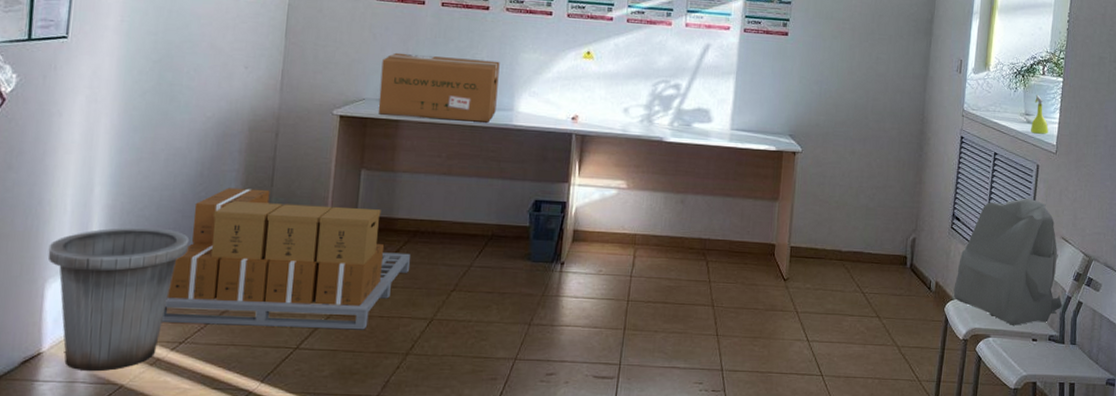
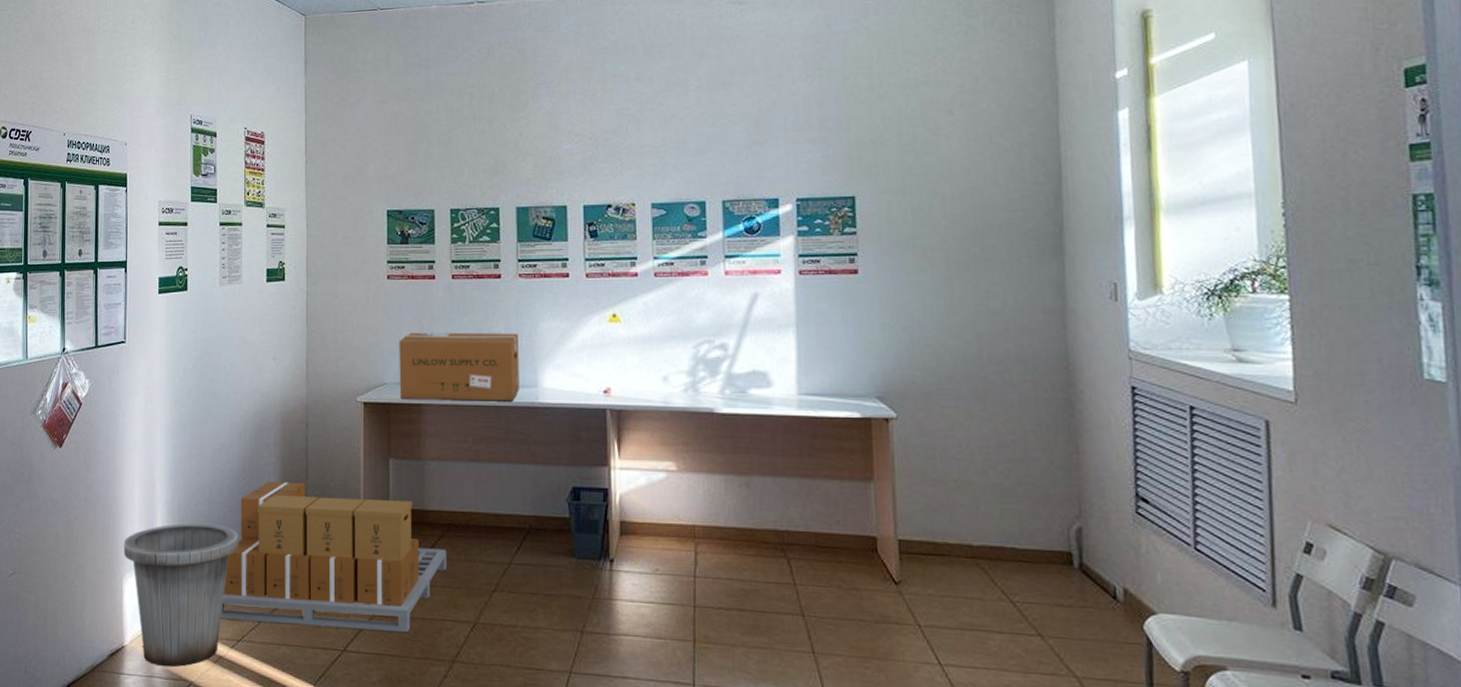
backpack: present [953,198,1062,325] -> none [1153,468,1348,654]
spray bottle: present [1030,95,1049,135] -> none [1244,322,1277,378]

